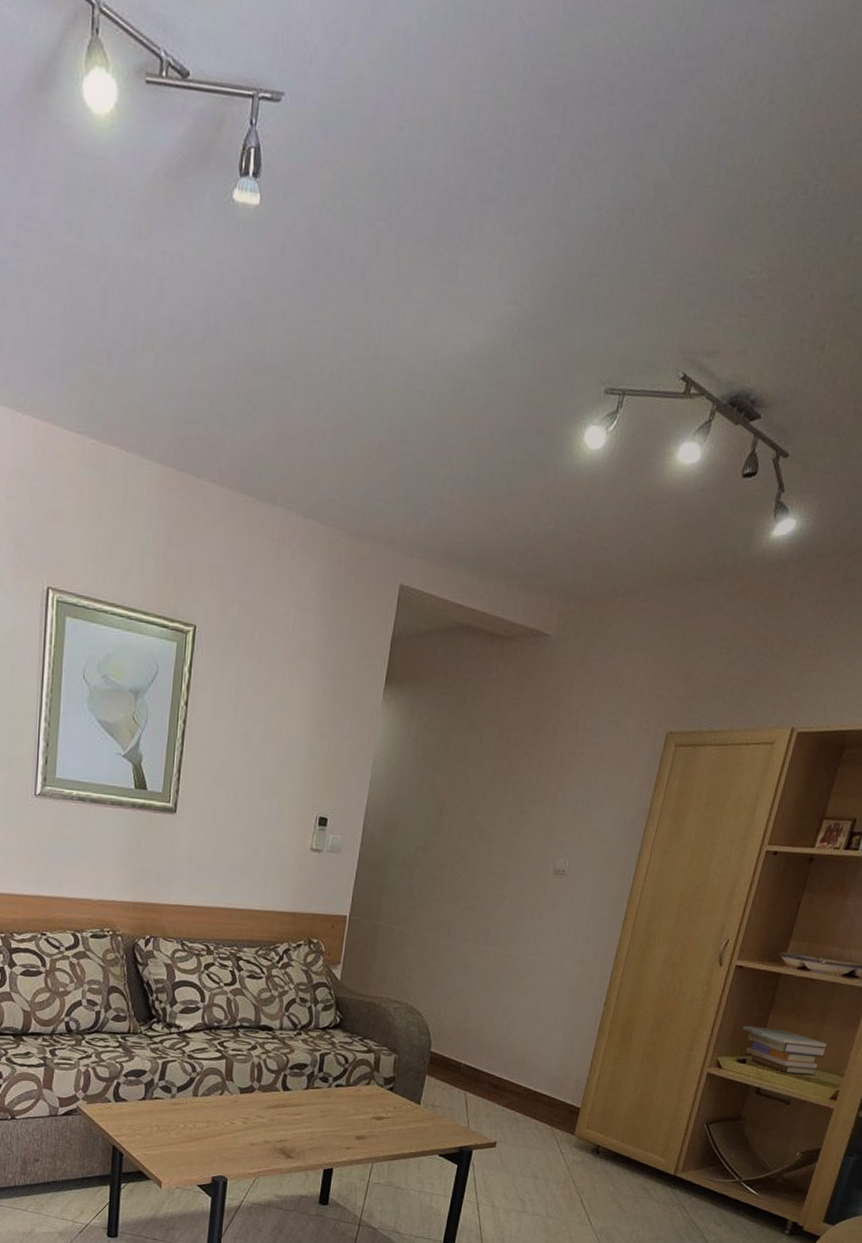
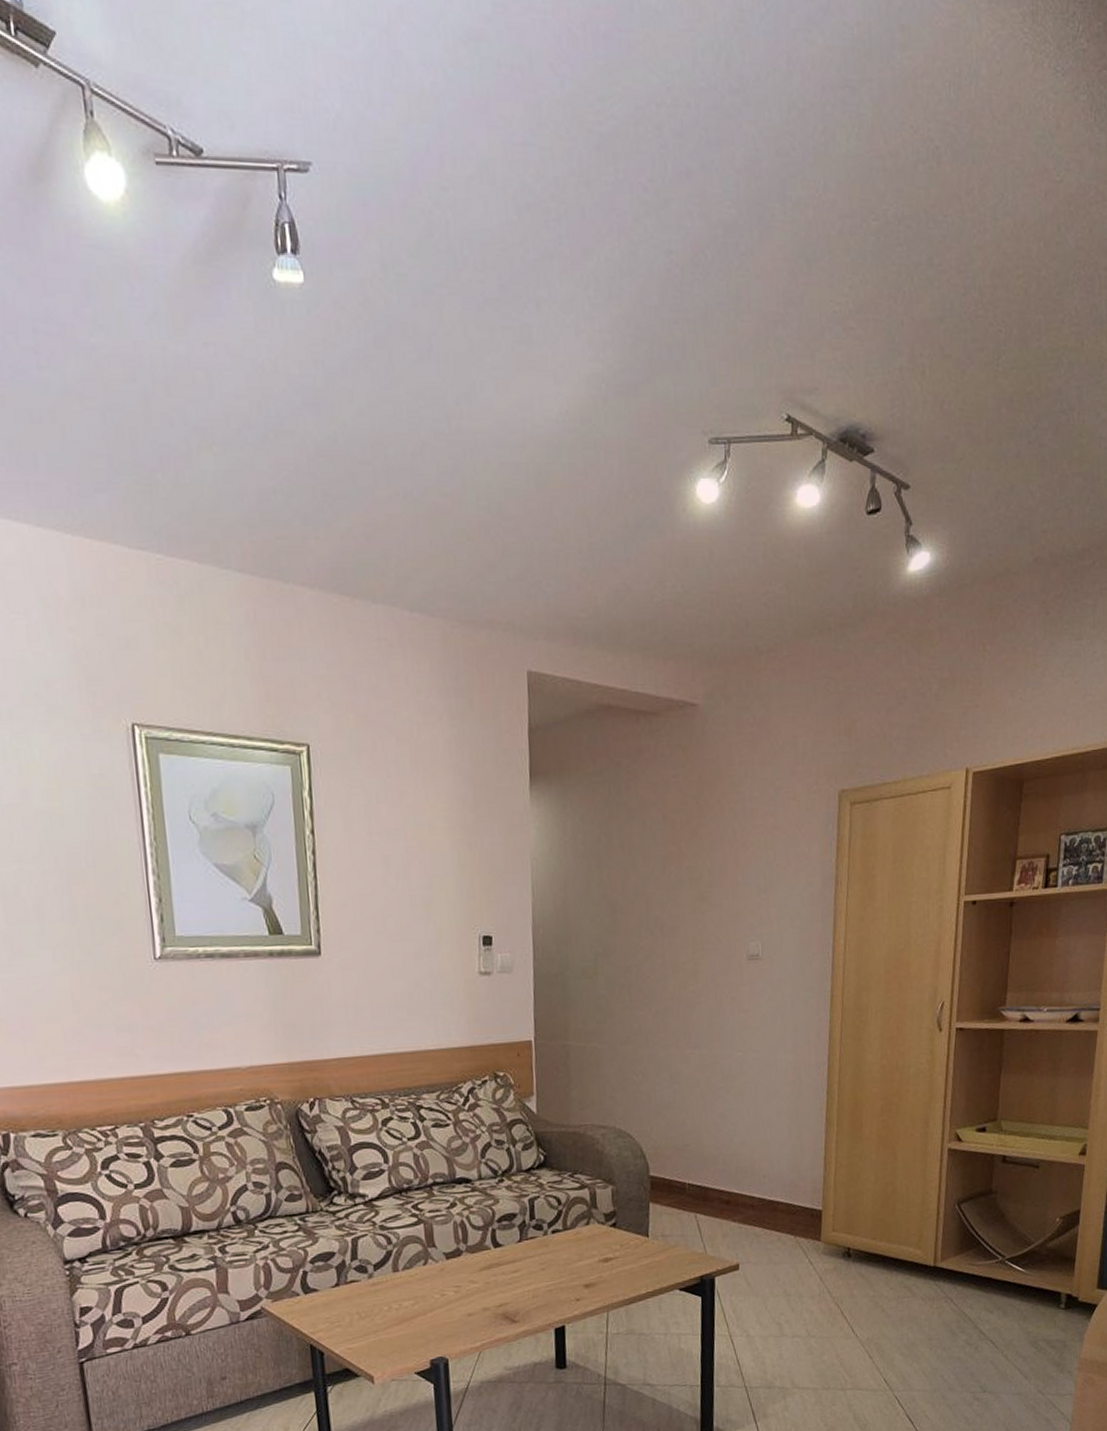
books: present [743,1025,827,1076] -> none [976,1088,1066,1135]

